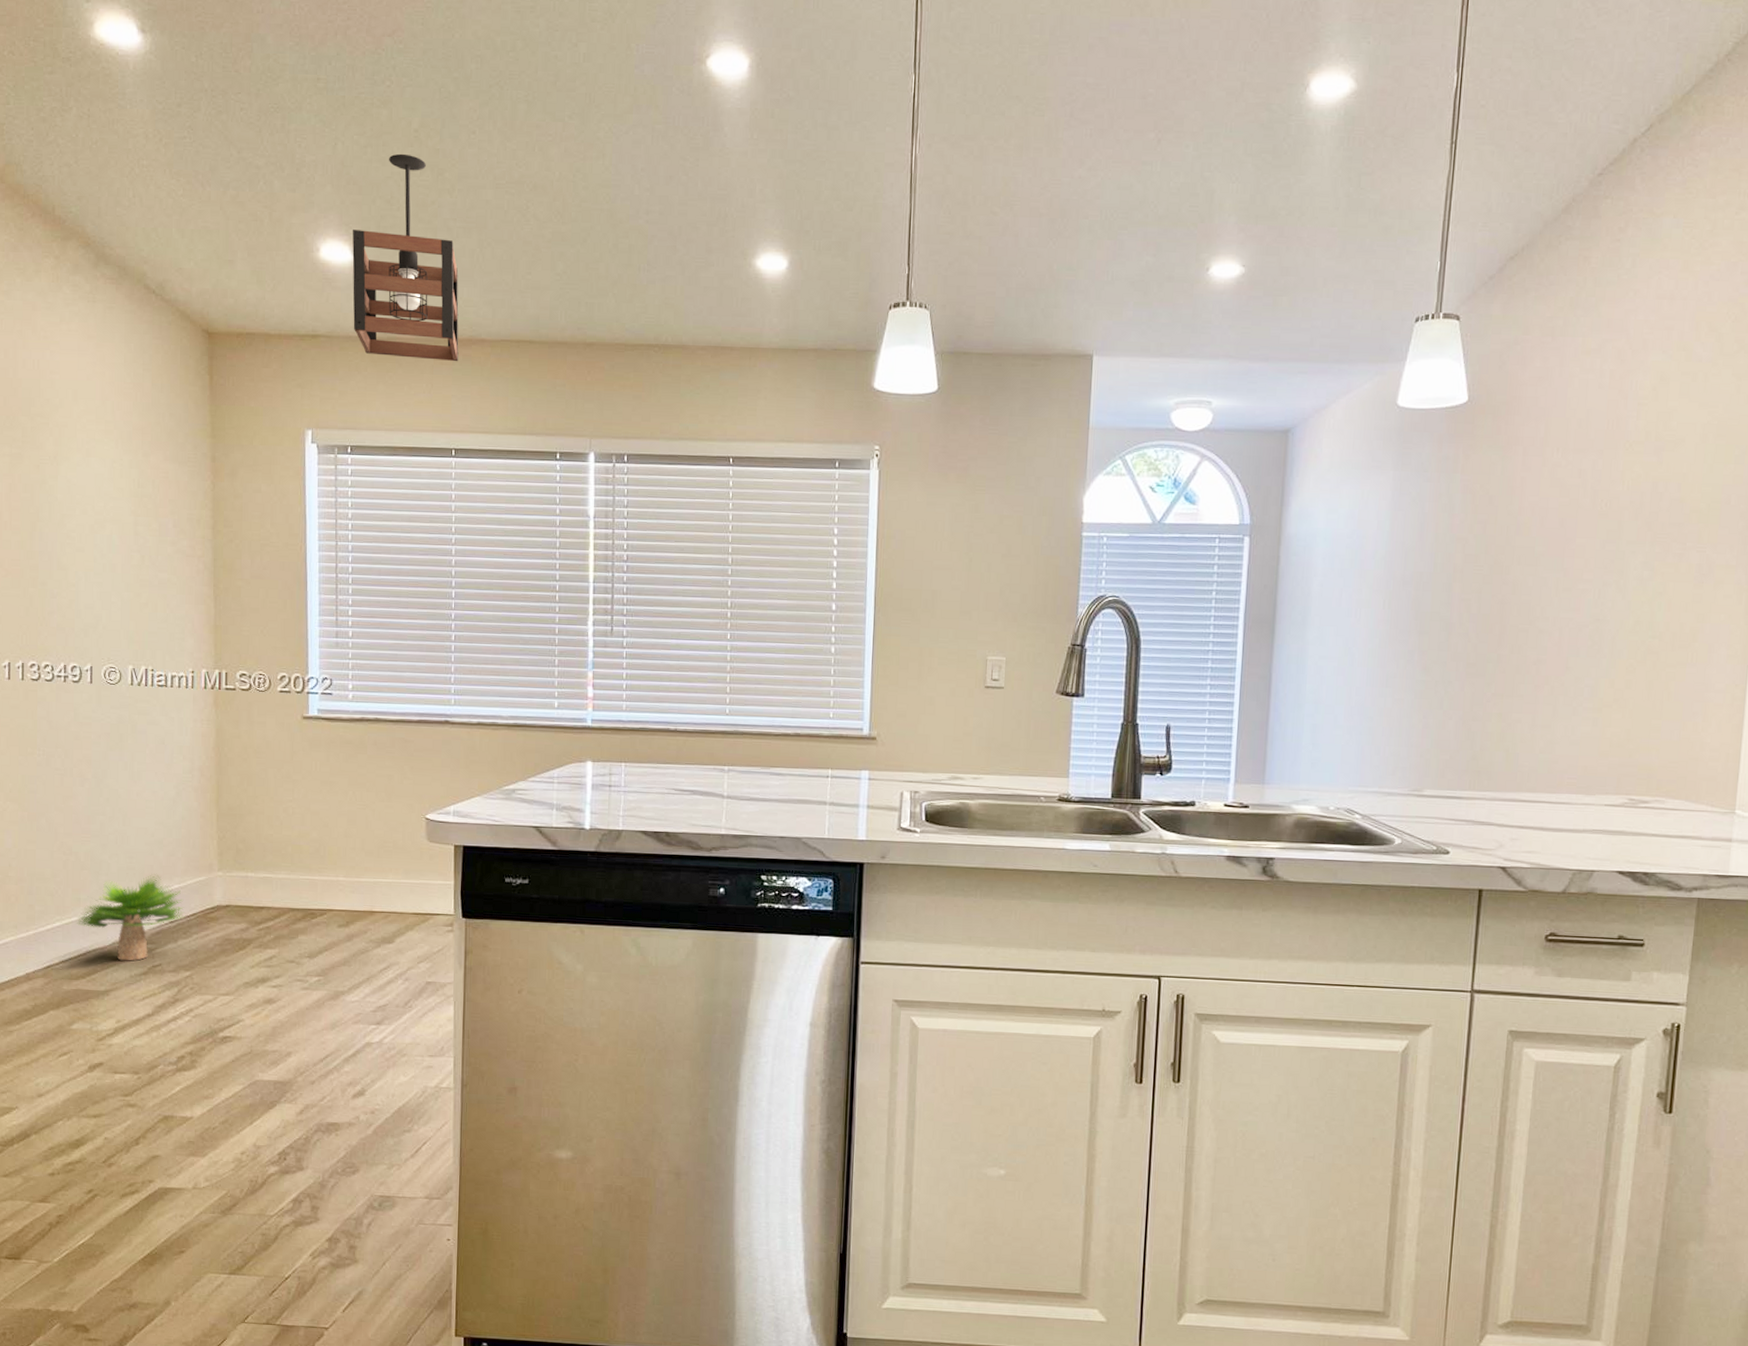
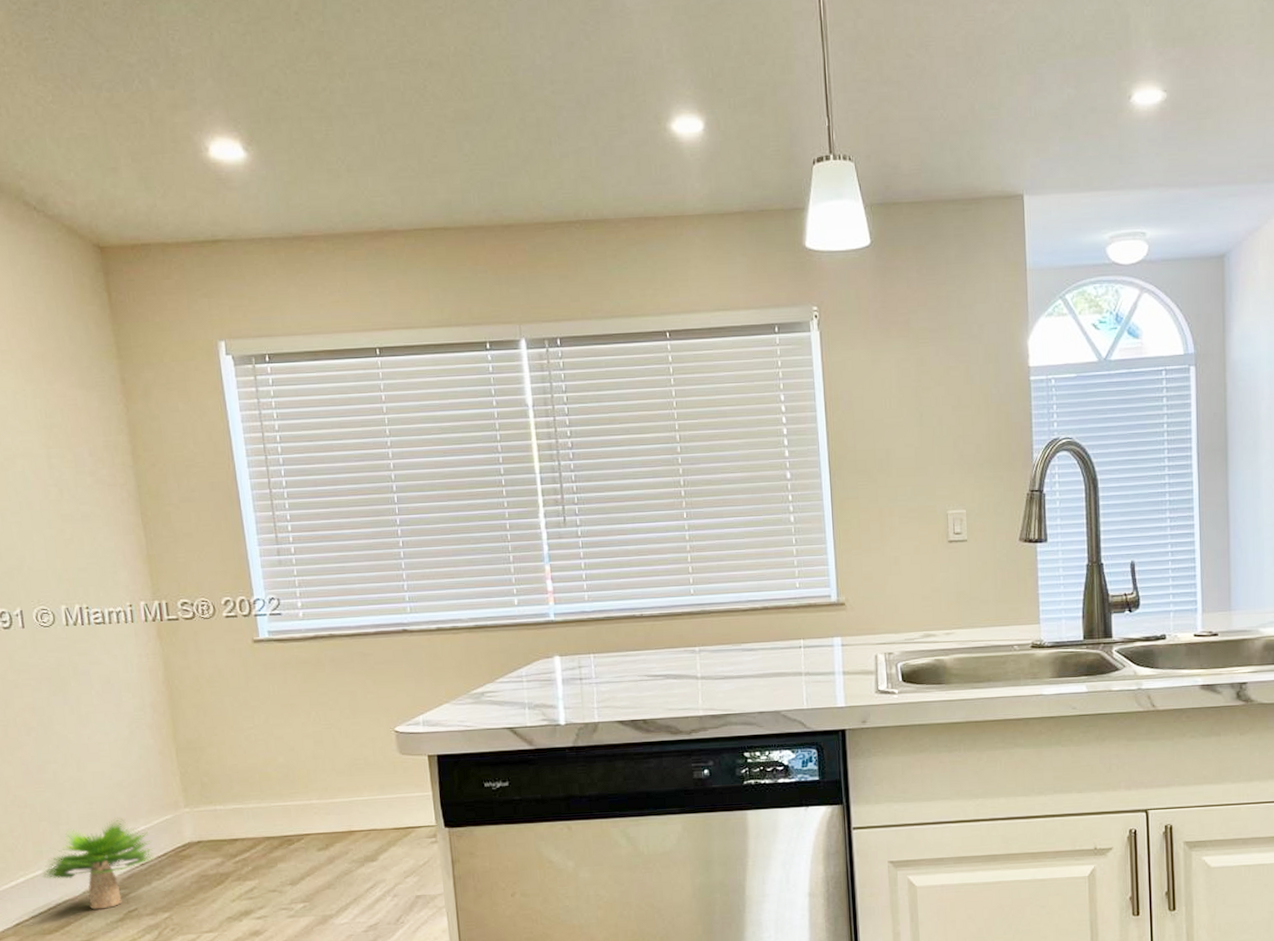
pendant light: present [352,153,459,362] -> none [242,39,372,257]

